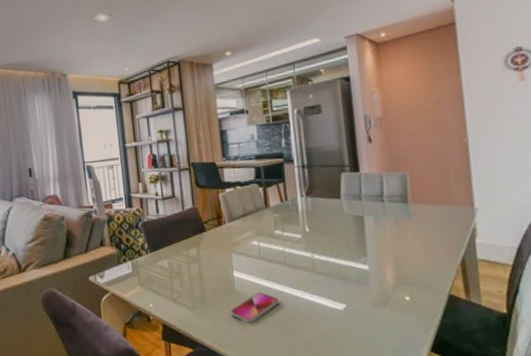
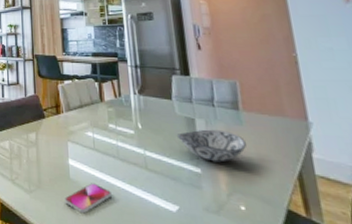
decorative bowl: none [344,225,414,258] -> present [176,129,246,163]

